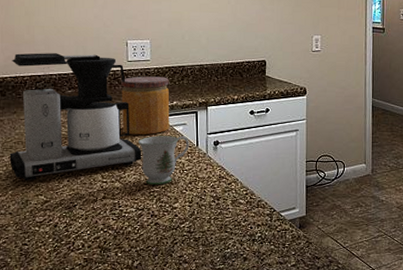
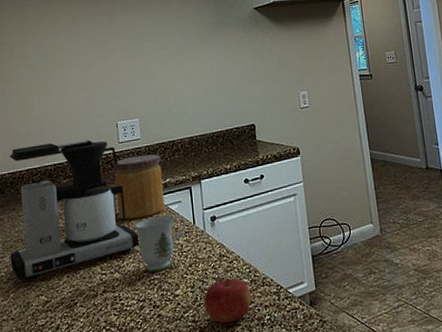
fruit: none [200,198,246,237] -> present [204,278,252,324]

